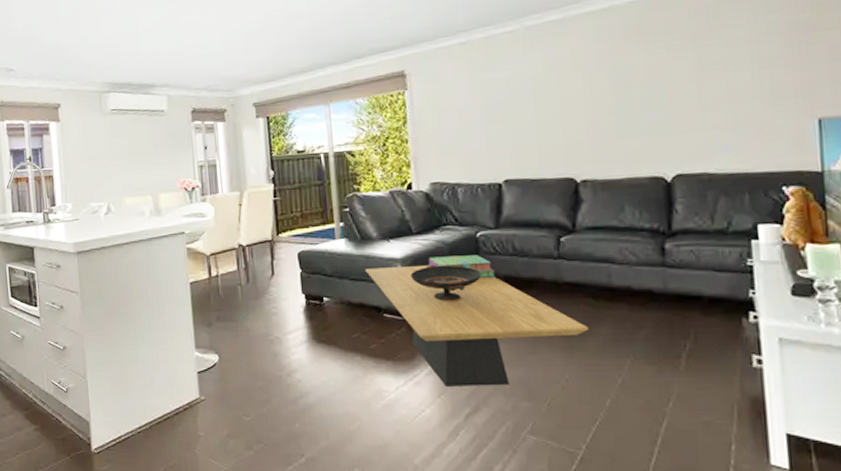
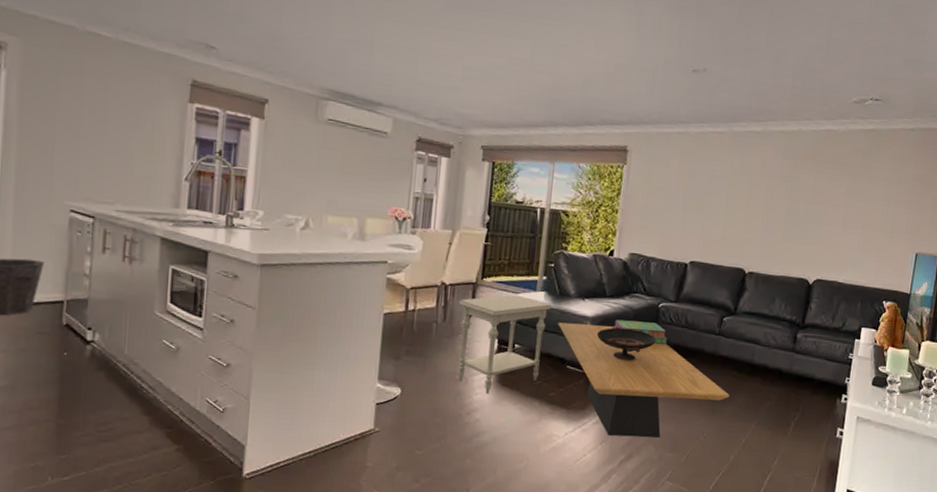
side table: none [258,246,356,353] -> present [457,294,552,395]

